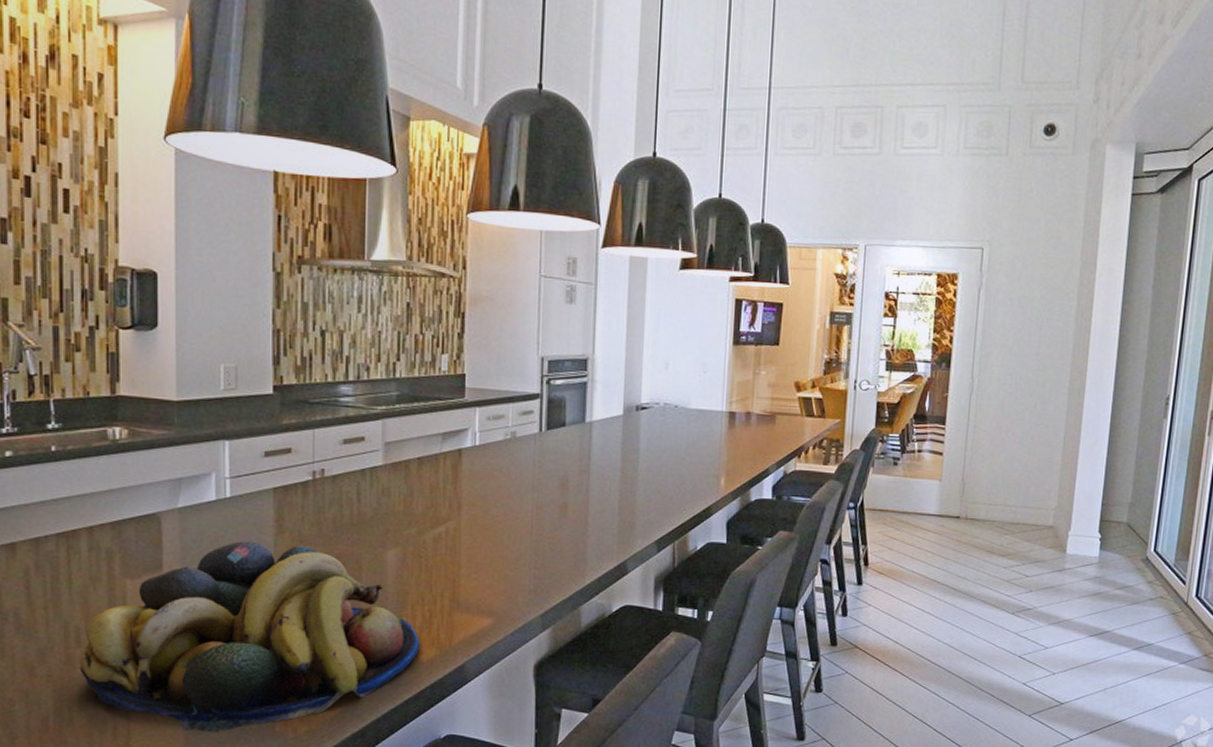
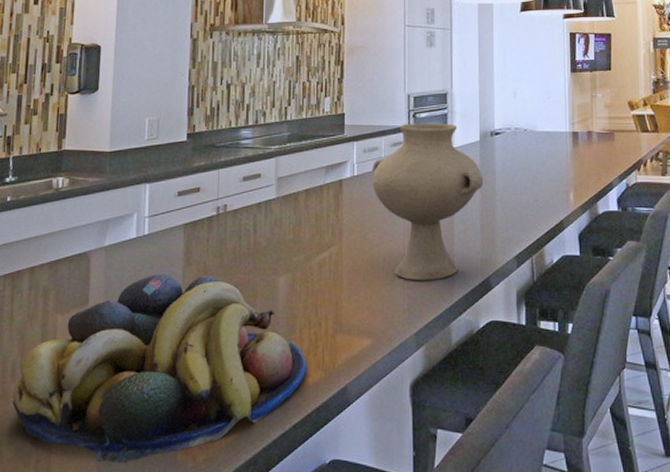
vase: none [496,390,625,562] -> present [372,123,484,281]

